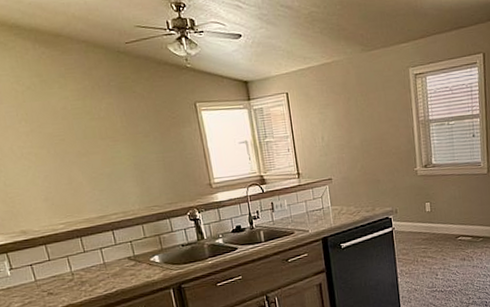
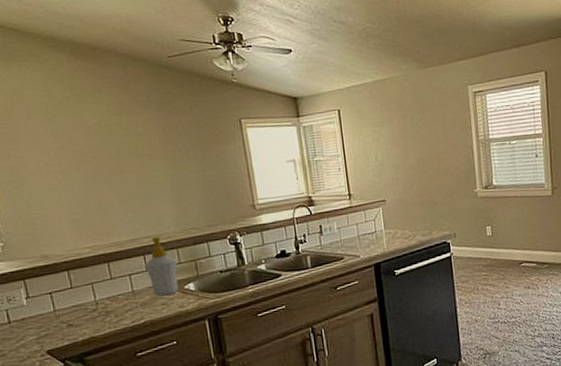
soap bottle: none [112,213,145,268] -> present [143,236,178,297]

